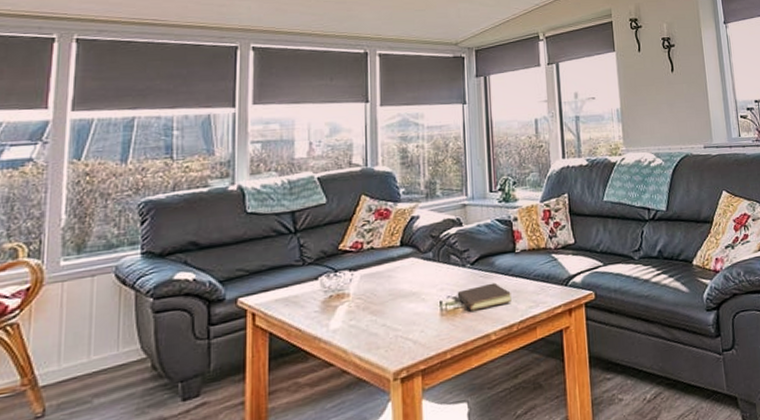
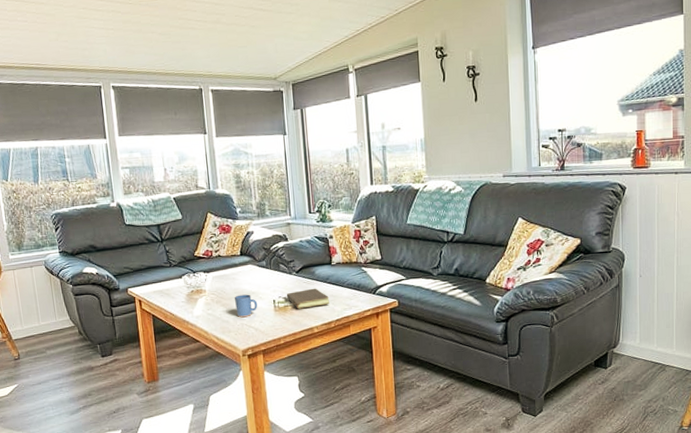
mug: none [387,295,419,328] -> present [234,294,258,318]

